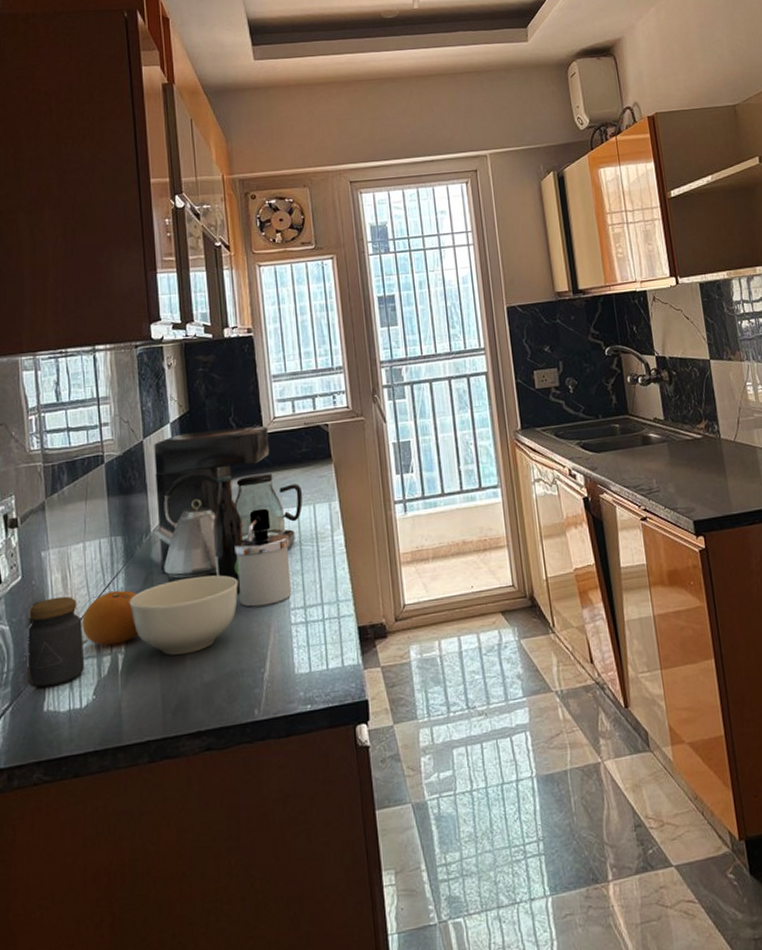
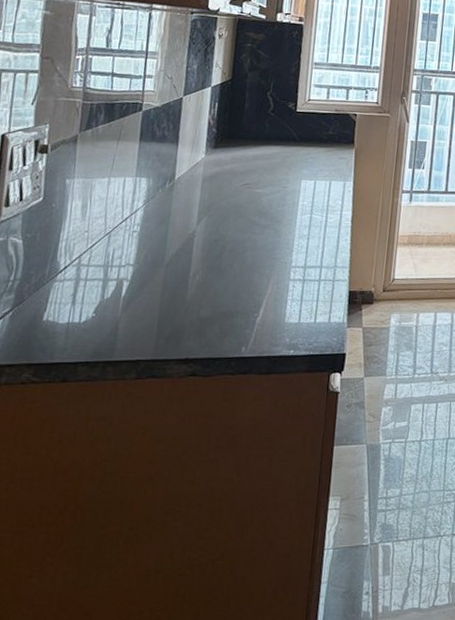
jar: present [25,596,85,688] -> none [30,221,95,300]
fruit: present [82,590,139,646] -> none [93,225,152,272]
bowl: present [129,575,238,655] -> none [142,224,248,290]
kettle: present [152,472,220,584] -> none [176,134,248,228]
coffee maker: present [154,426,303,571] -> none [177,98,322,216]
bottle: present [212,475,244,593] -> none [229,142,263,245]
soap dispenser: present [234,508,292,607] -> none [246,176,303,260]

